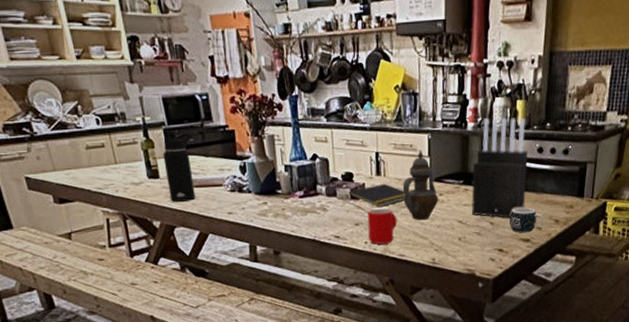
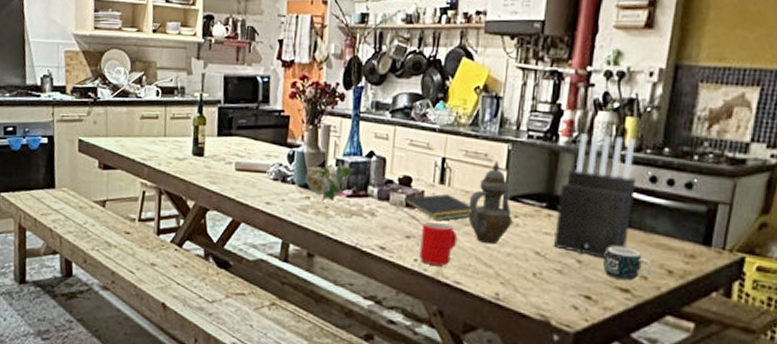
water bottle: present [162,129,196,202] -> none [209,108,247,184]
flower: none [259,169,303,206] -> present [304,164,355,203]

